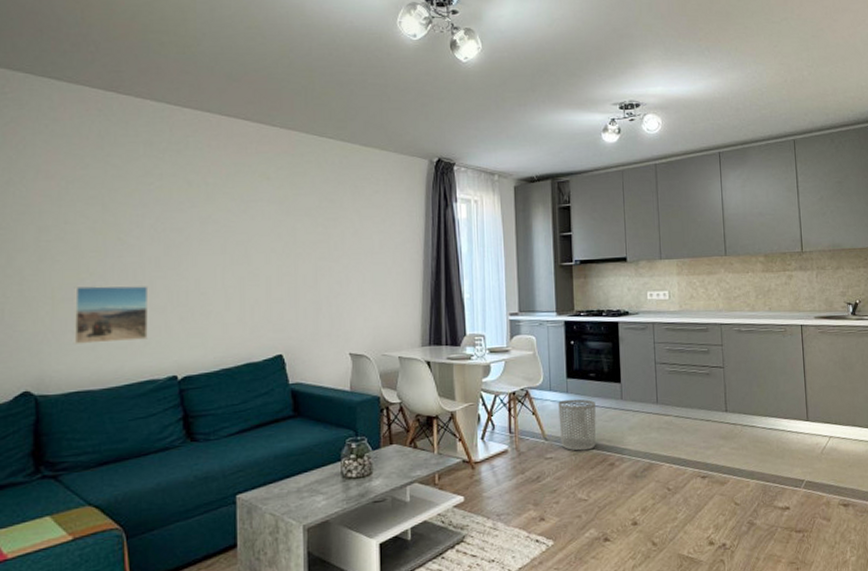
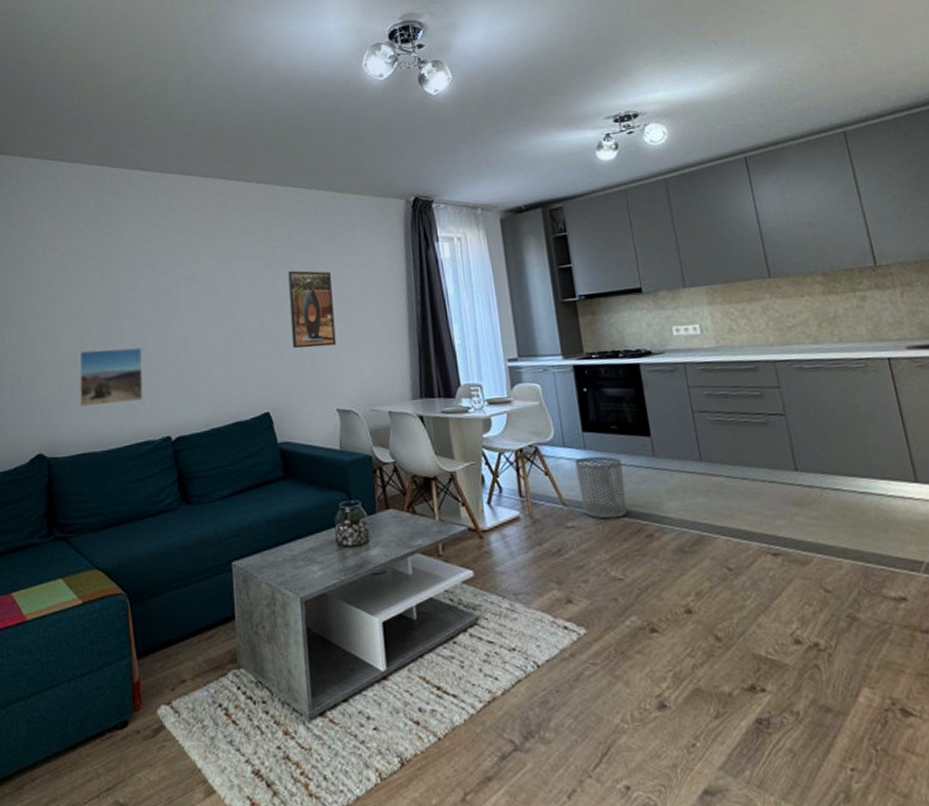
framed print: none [308,219,353,295] -> present [288,270,337,348]

